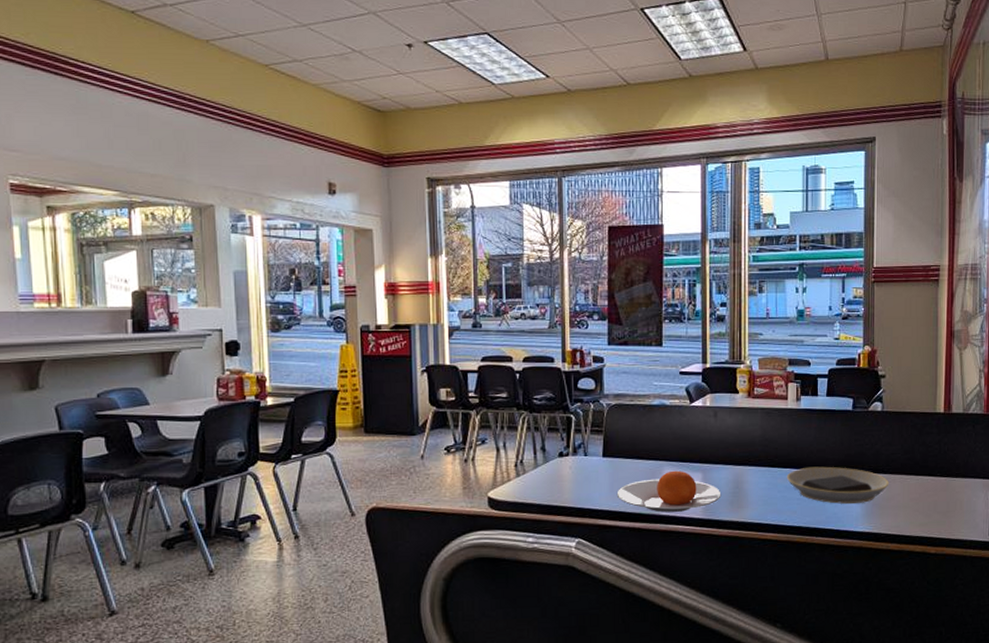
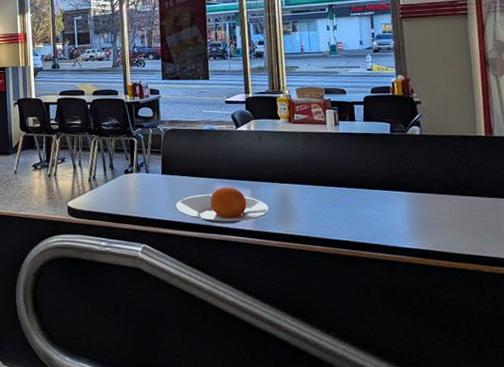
plate: present [786,466,889,504] -> none [330,185,434,221]

